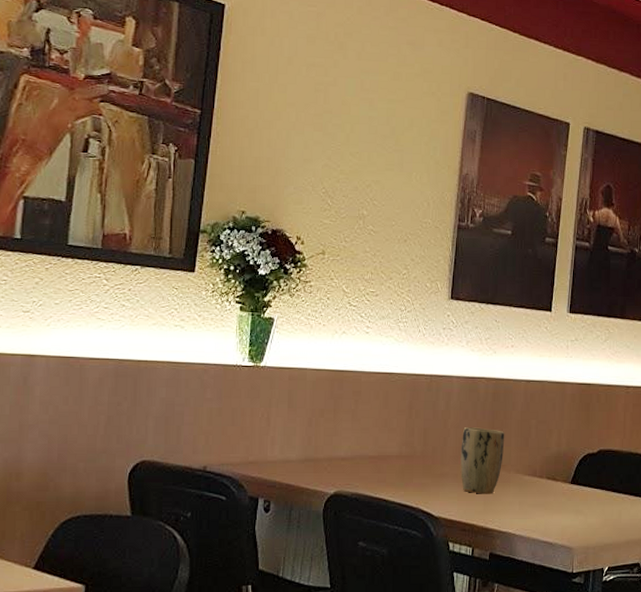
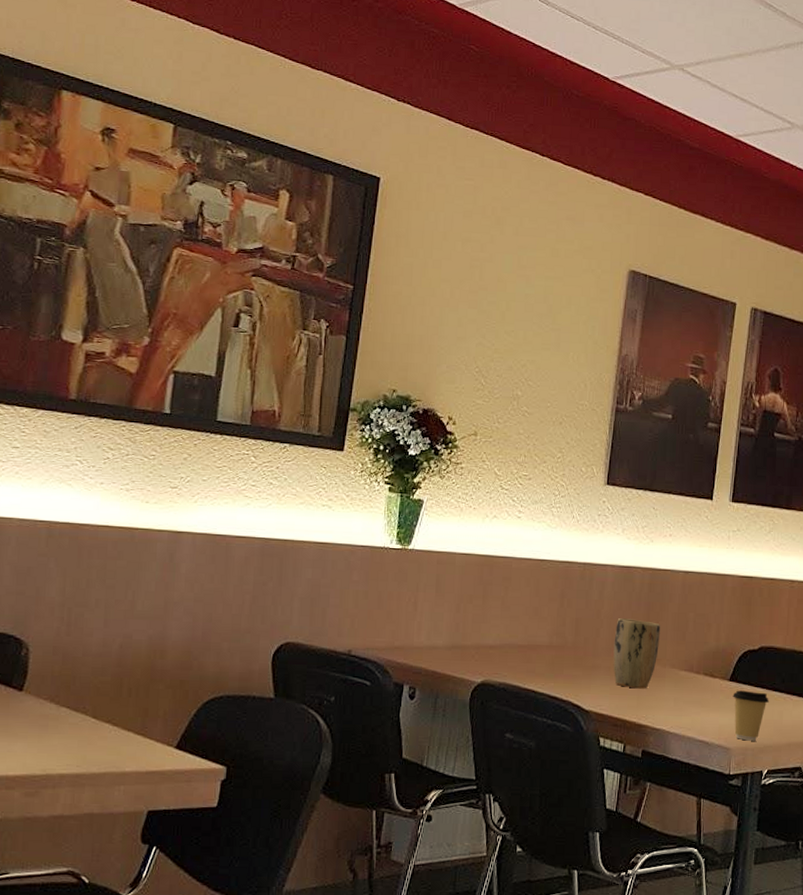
coffee cup: none [574,492,608,540] -> present [732,690,769,741]

